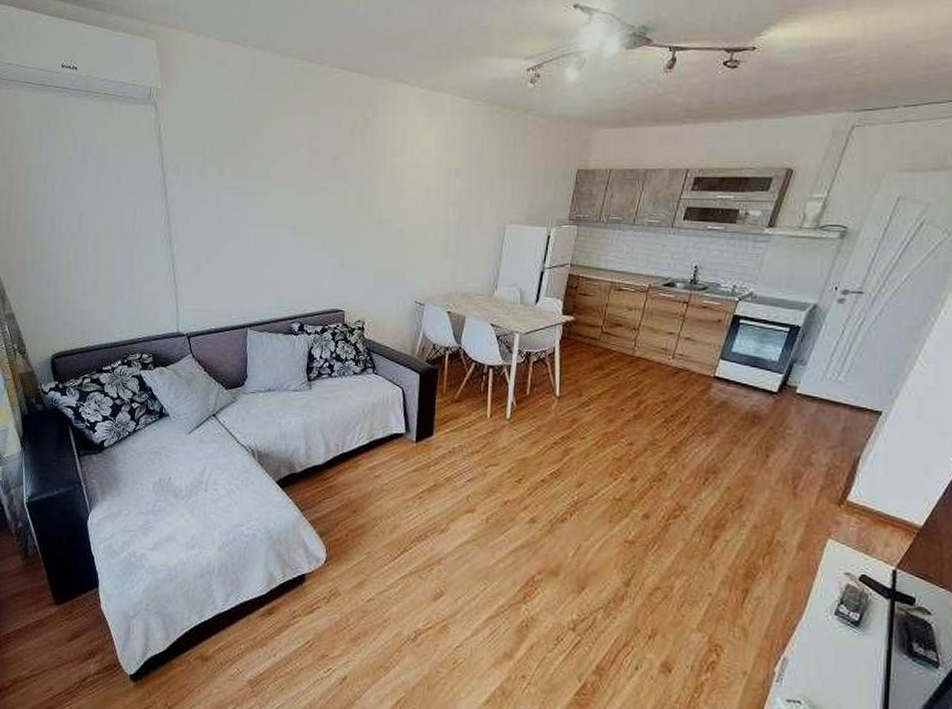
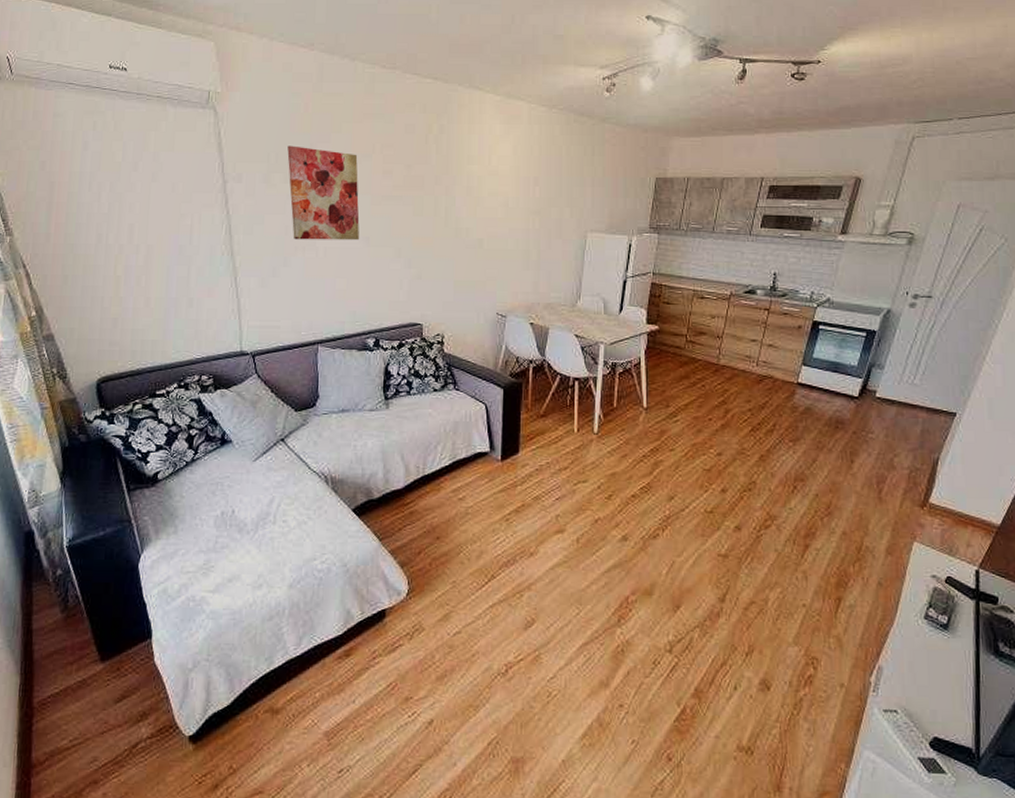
wall art: none [221,139,287,230] -> present [287,145,360,241]

